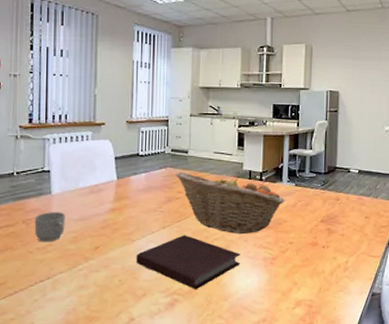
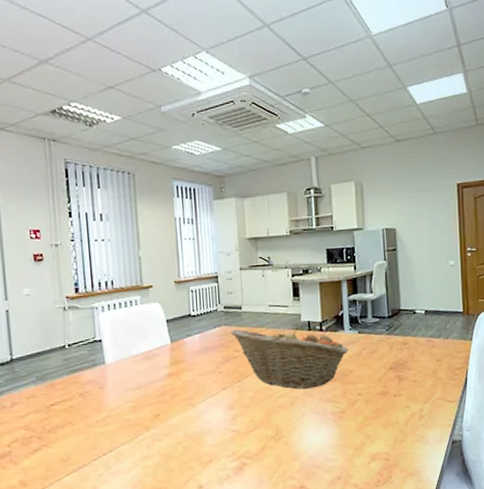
mug: present [34,212,65,242] -> none [90,382,123,415]
notebook: present [136,235,241,289] -> none [198,395,308,451]

